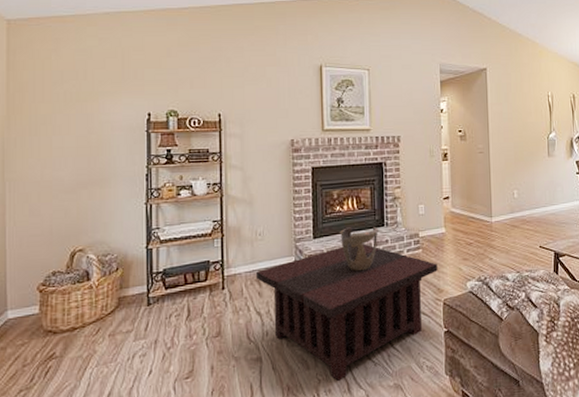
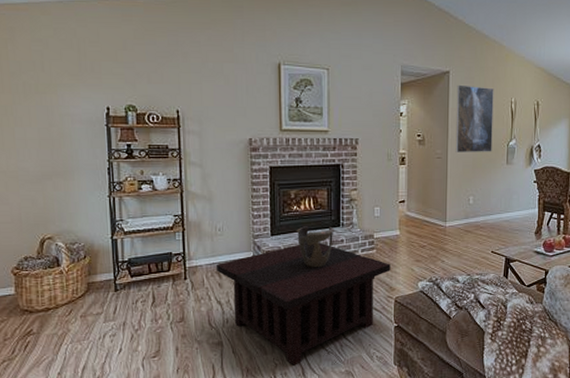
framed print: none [494,80,533,146] -> present [455,84,494,152]

